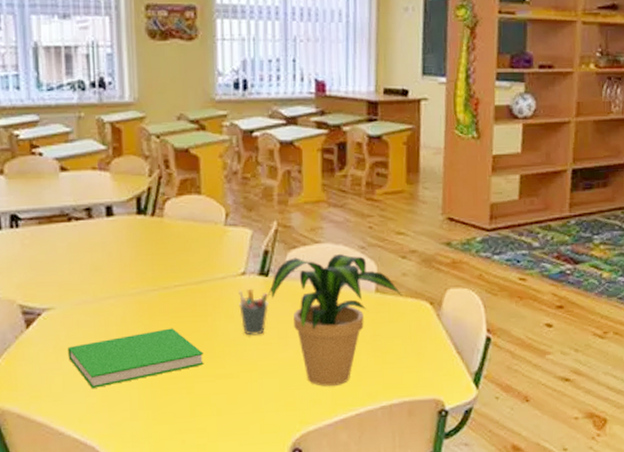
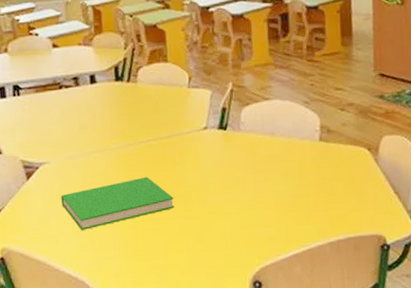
pen holder: present [239,288,269,336] -> none [202,141,228,182]
potted plant: present [268,253,403,386] -> none [227,108,343,225]

